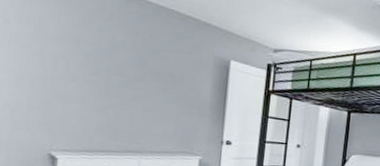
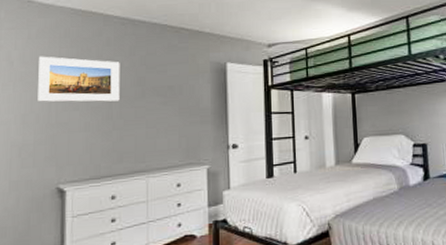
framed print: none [33,19,122,80] -> present [38,56,120,102]

